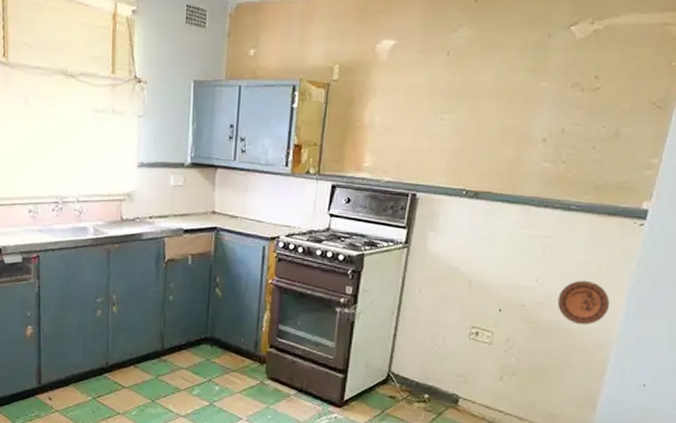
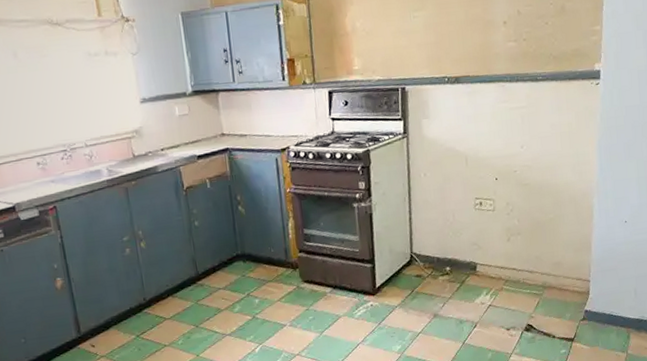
decorative plate: present [557,280,610,325] -> none [542,139,585,180]

